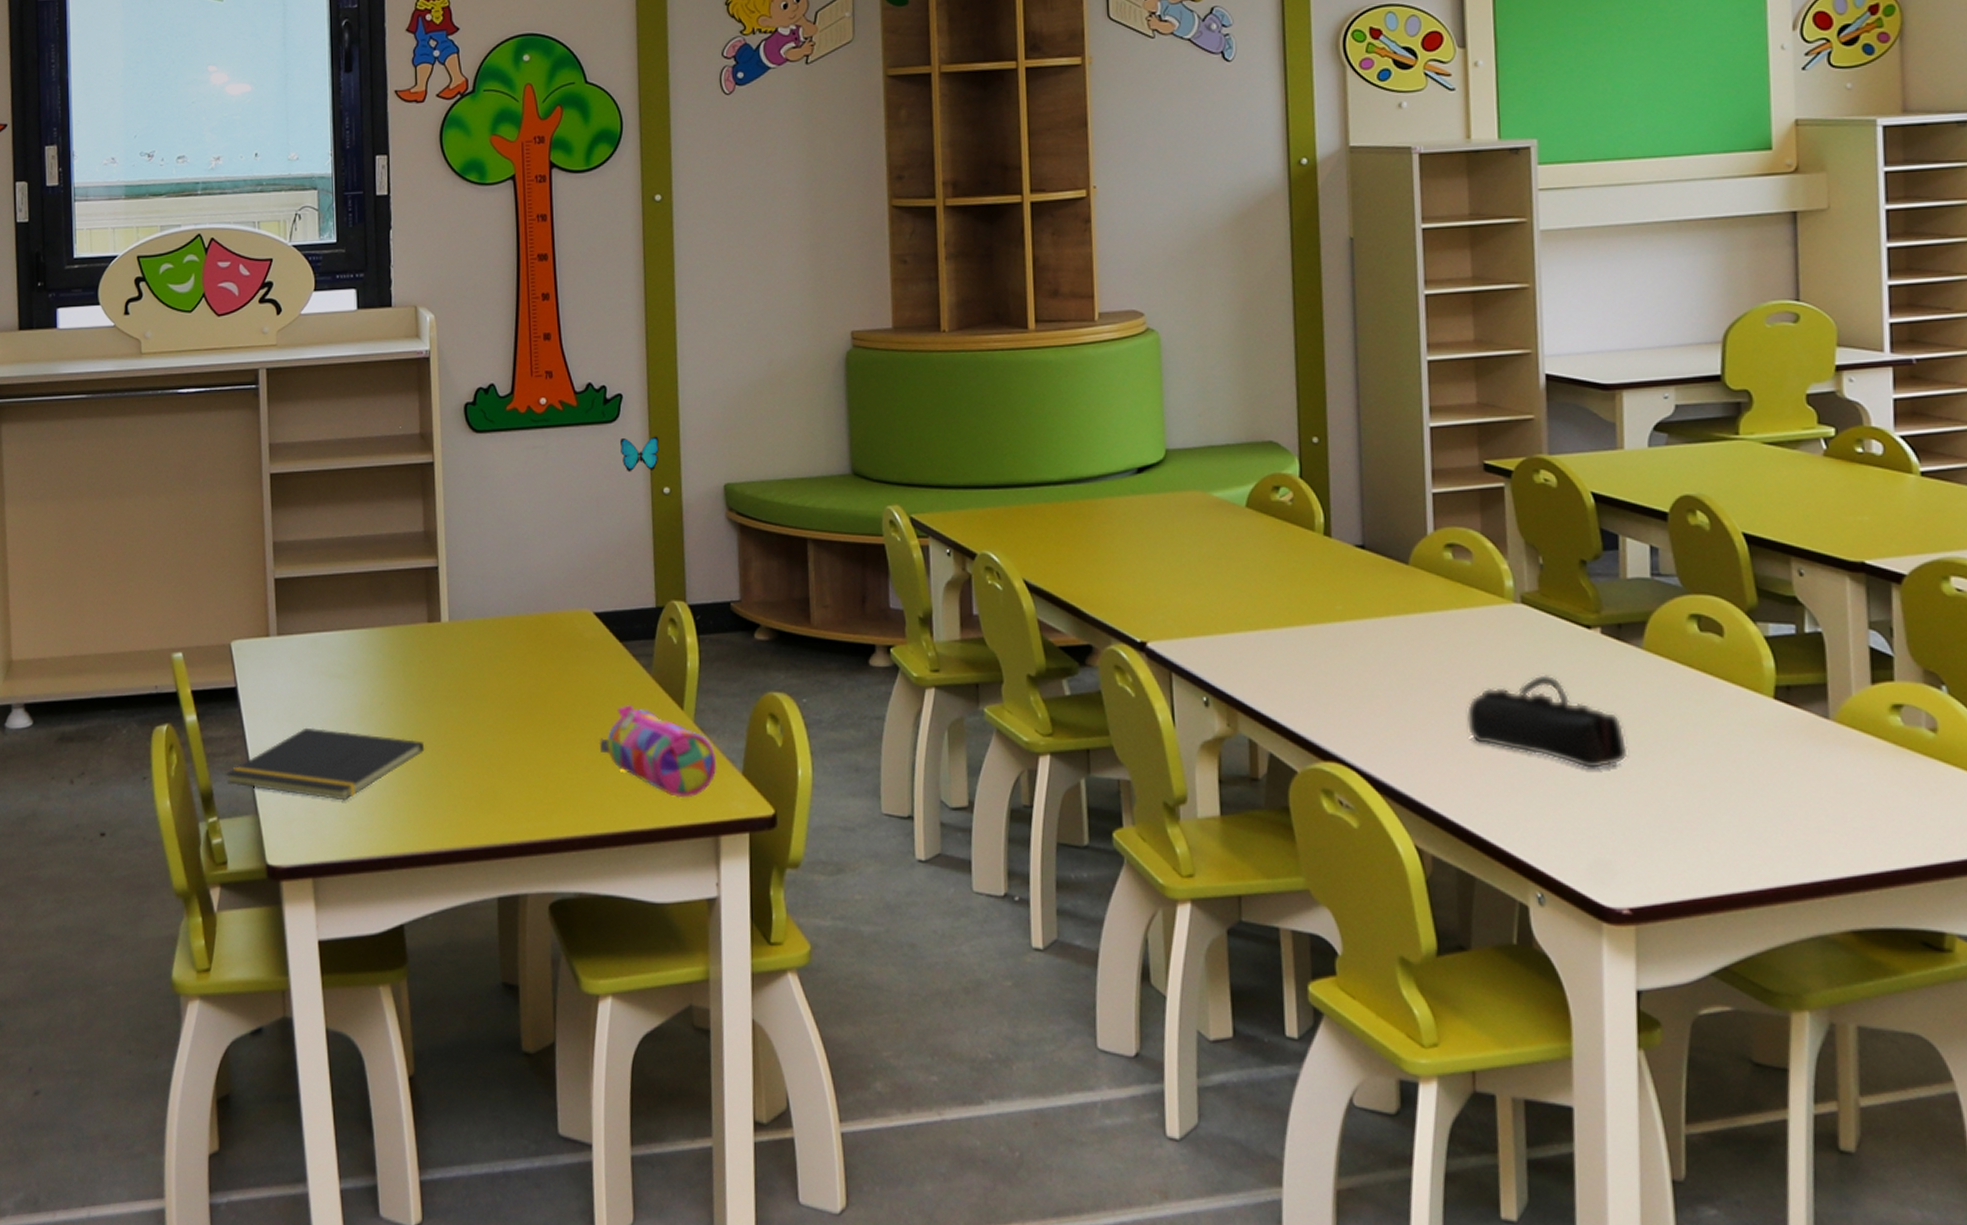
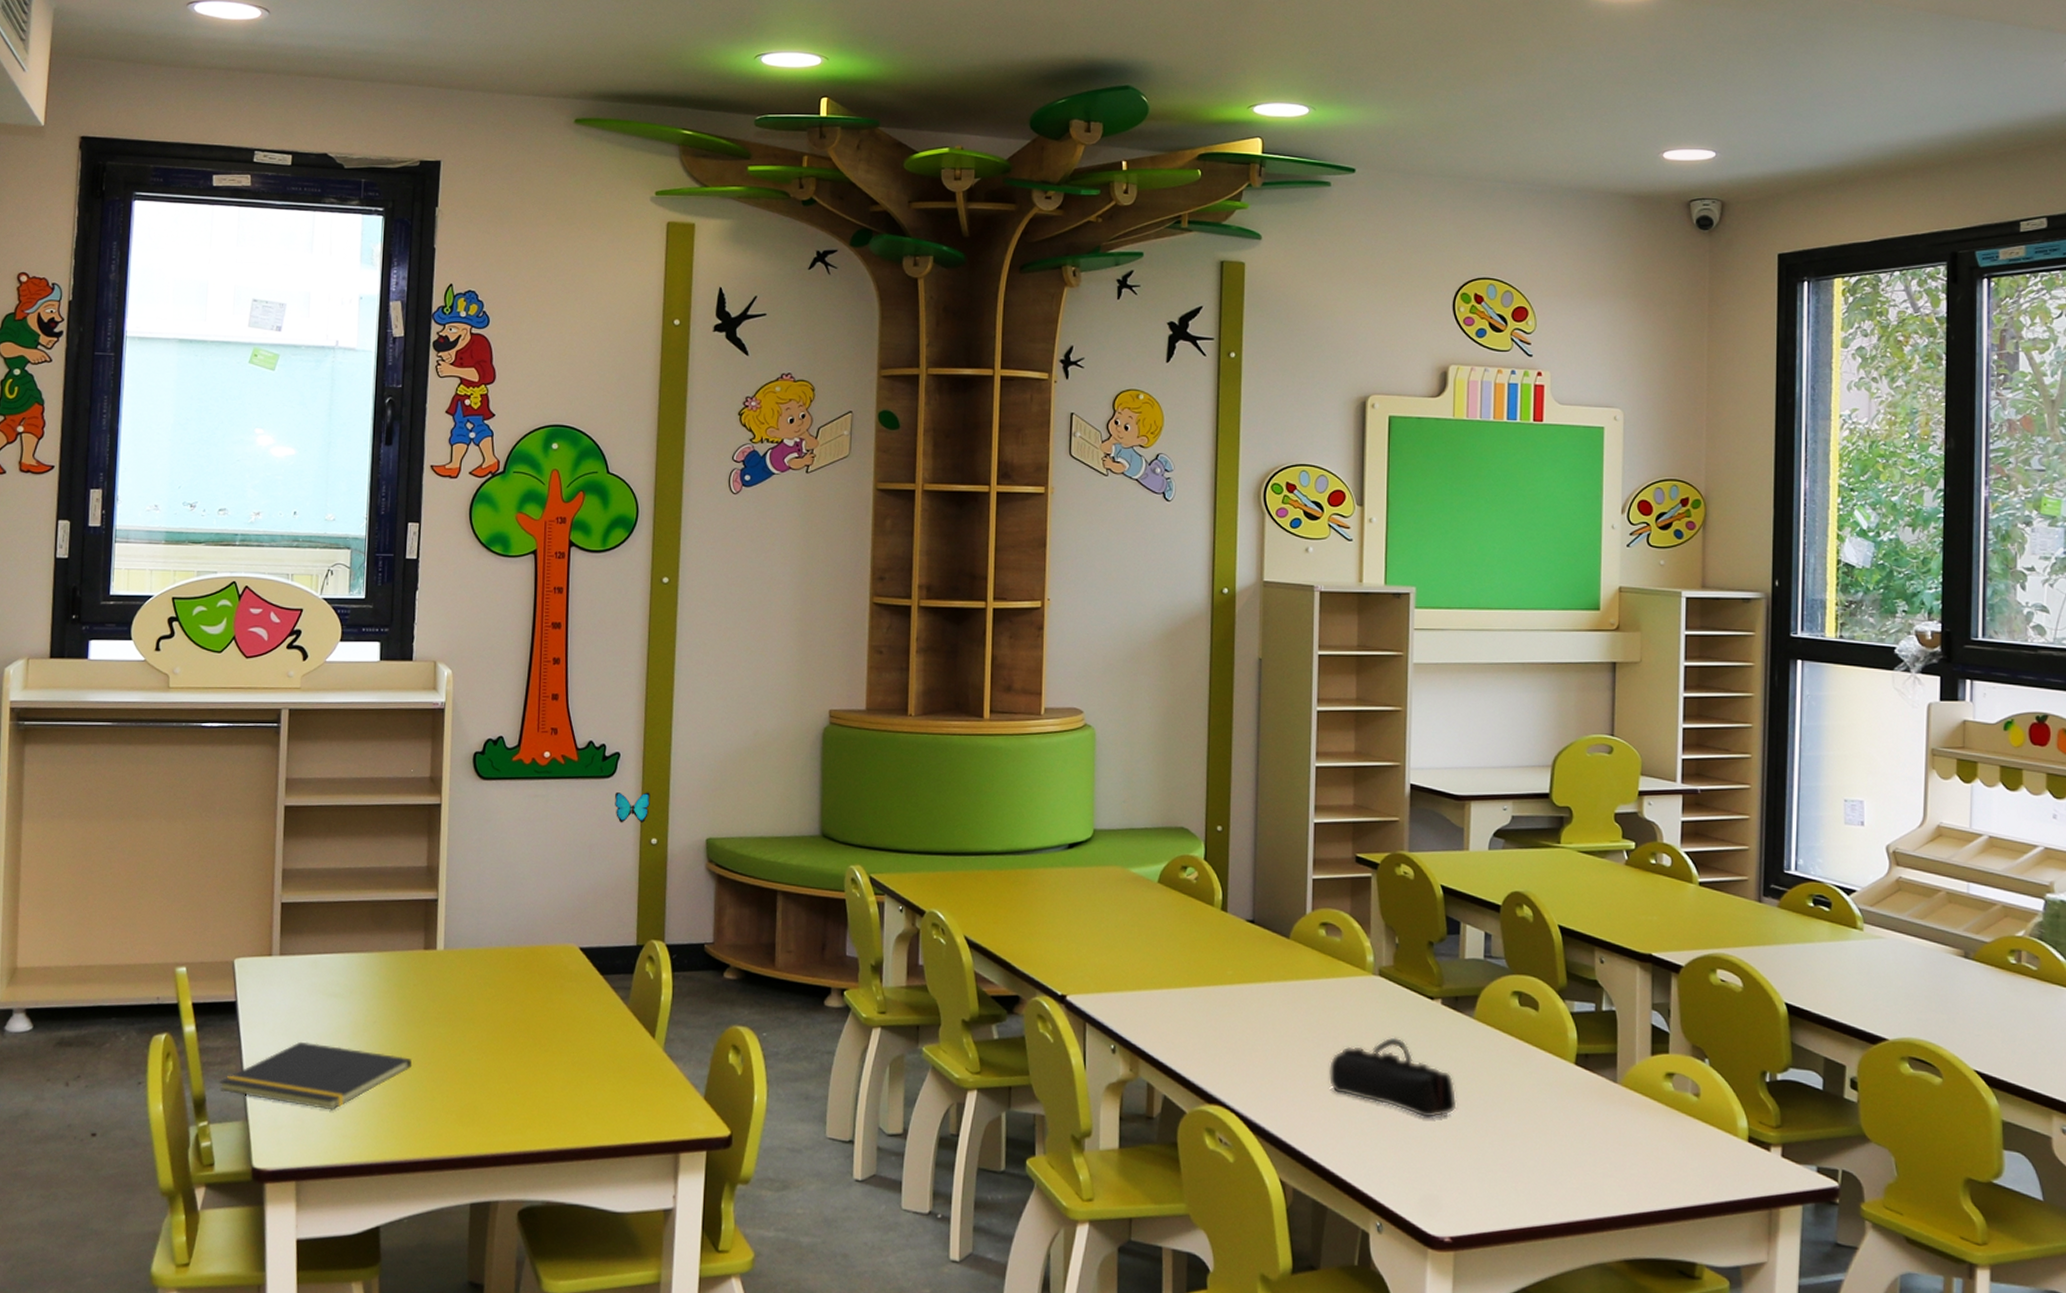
pencil case: present [599,705,717,798] -> none [575,1032,682,1118]

